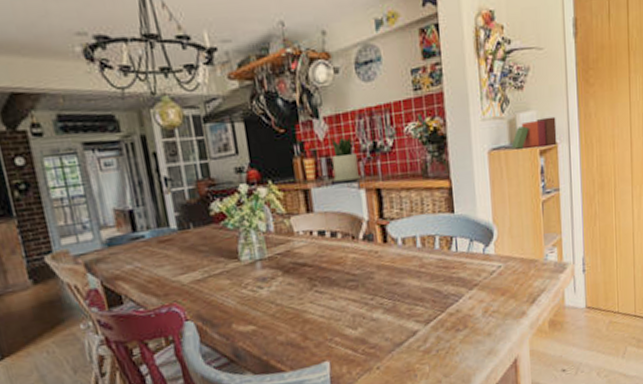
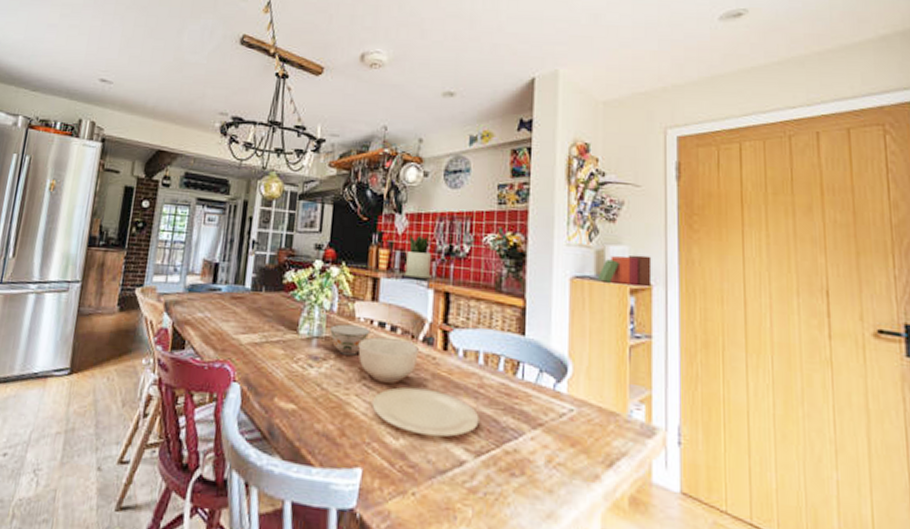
soup bowl: none [270,239,312,270] -> present [329,324,371,355]
bowl: none [302,242,362,286] -> present [358,336,419,384]
plate: none [326,279,425,321] -> present [372,386,479,438]

